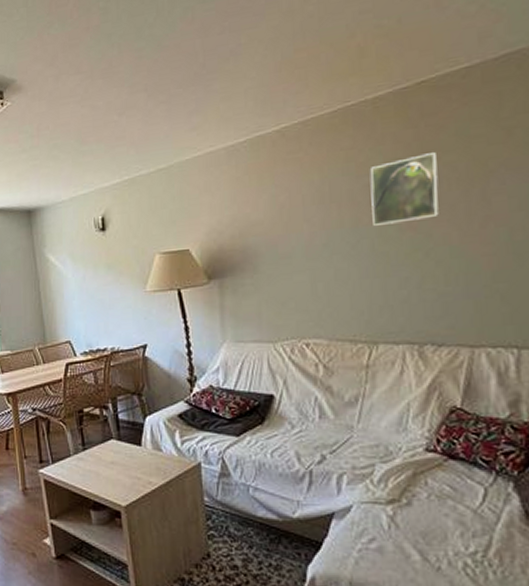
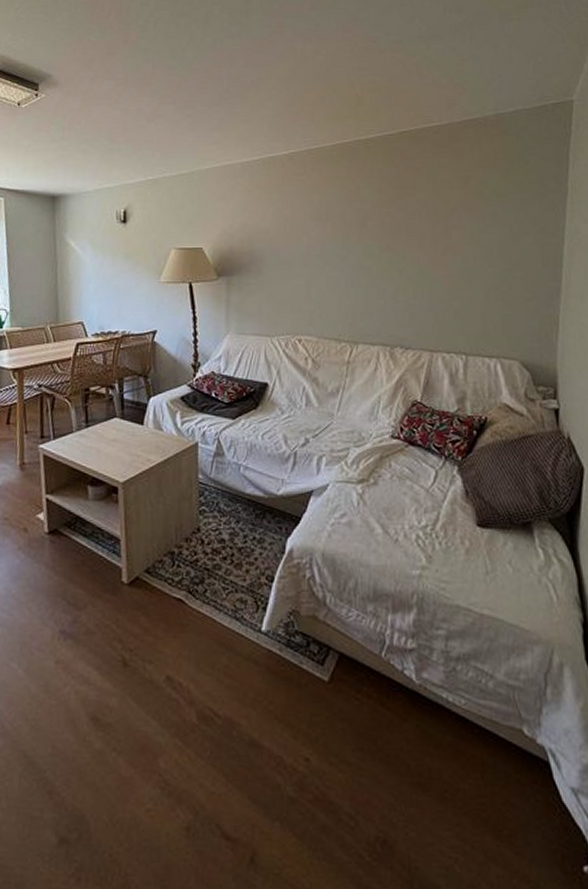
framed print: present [369,152,439,227] -> none [359,190,413,245]

